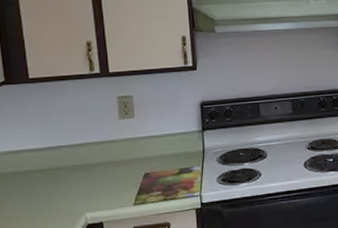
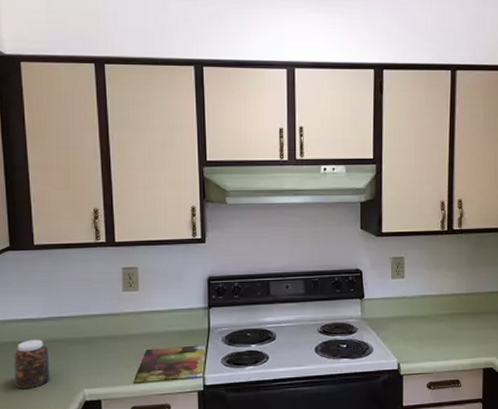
jar: none [13,168,52,217] -> present [13,339,50,389]

